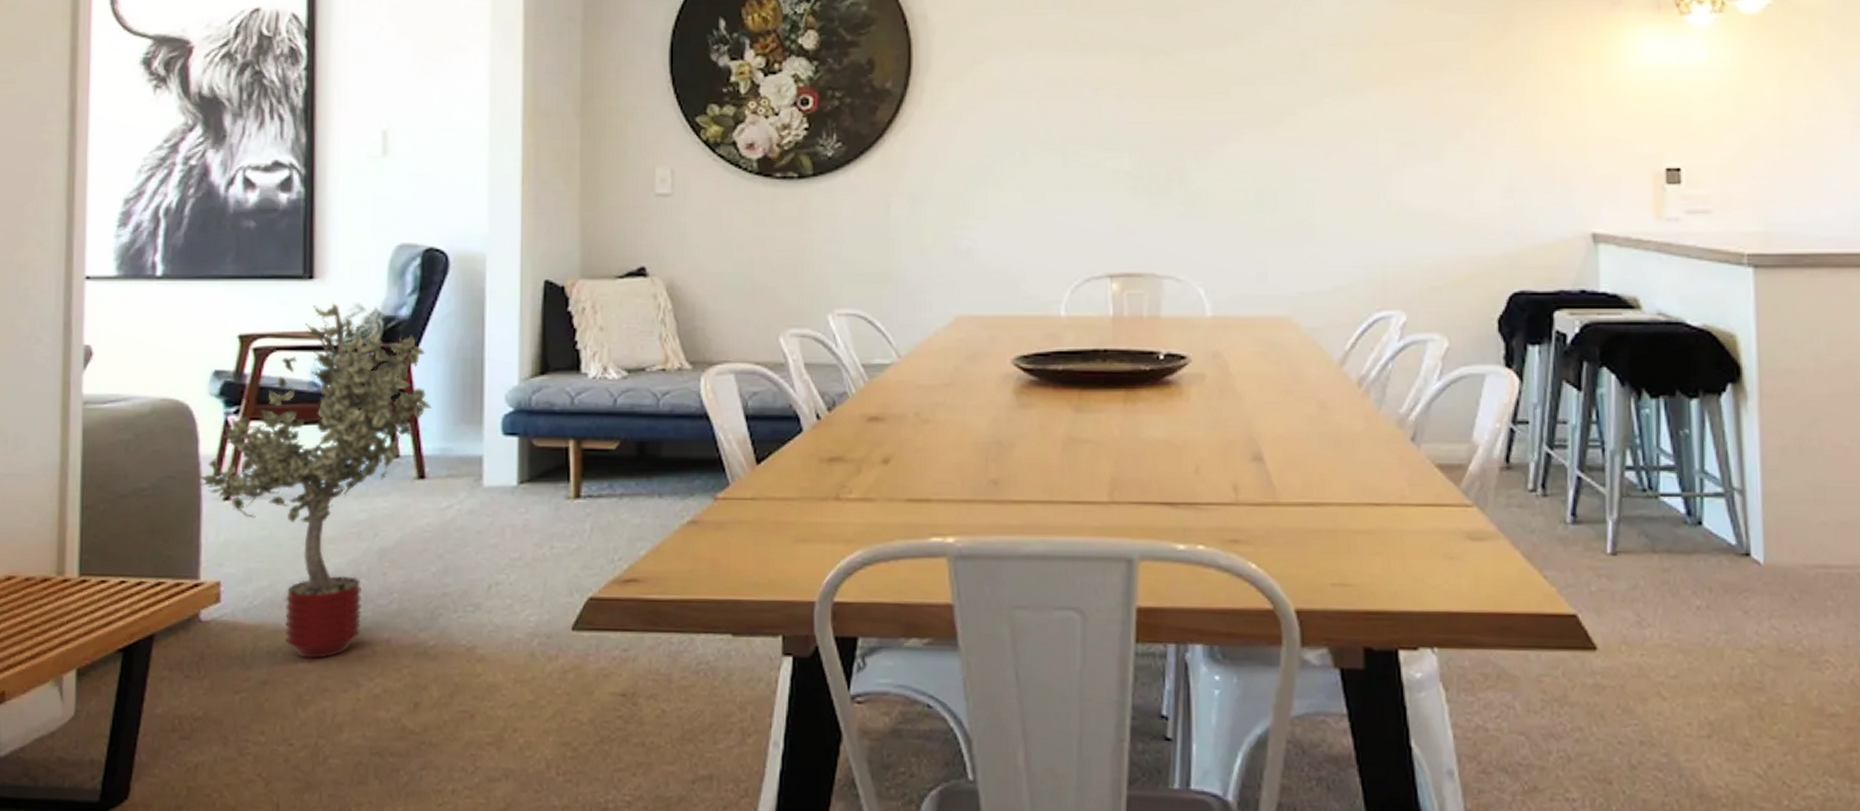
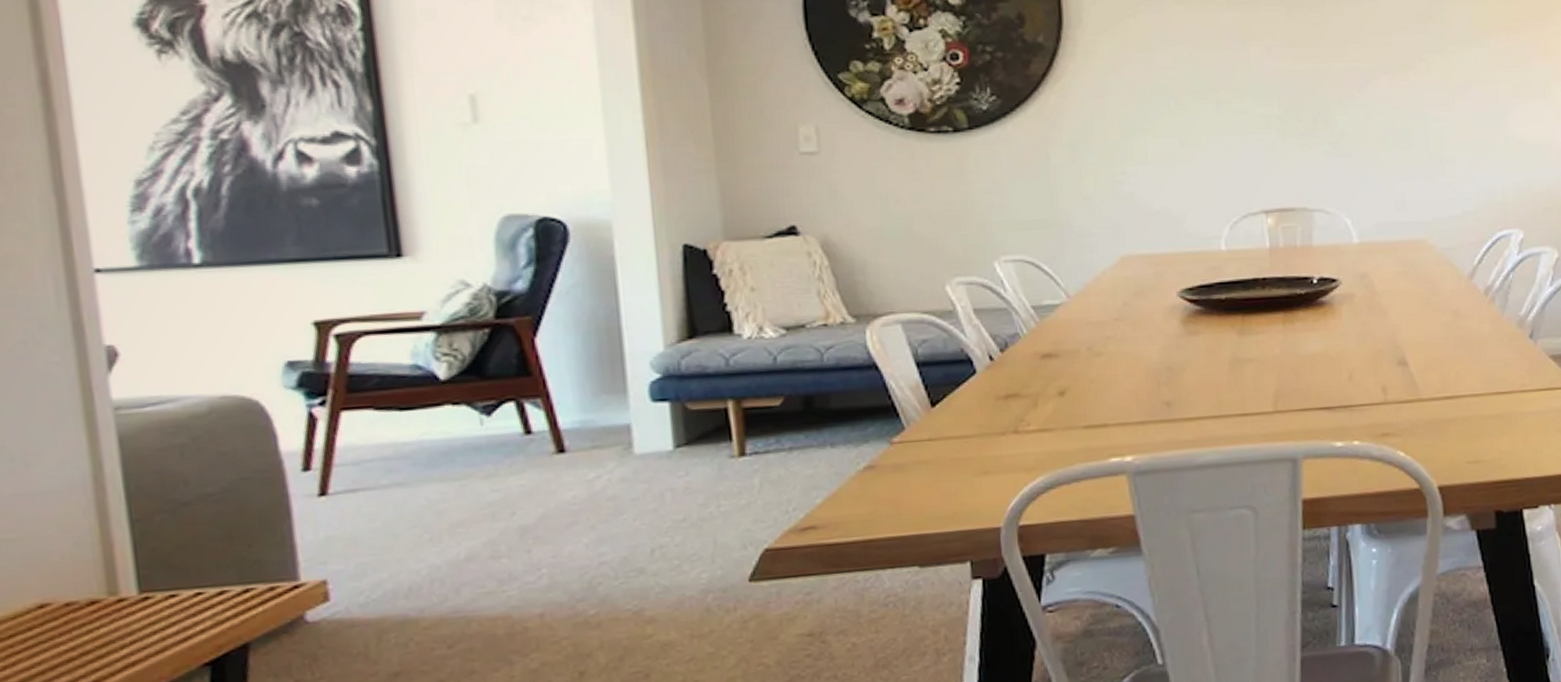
potted tree: present [197,303,432,660] -> none [280,281,565,645]

